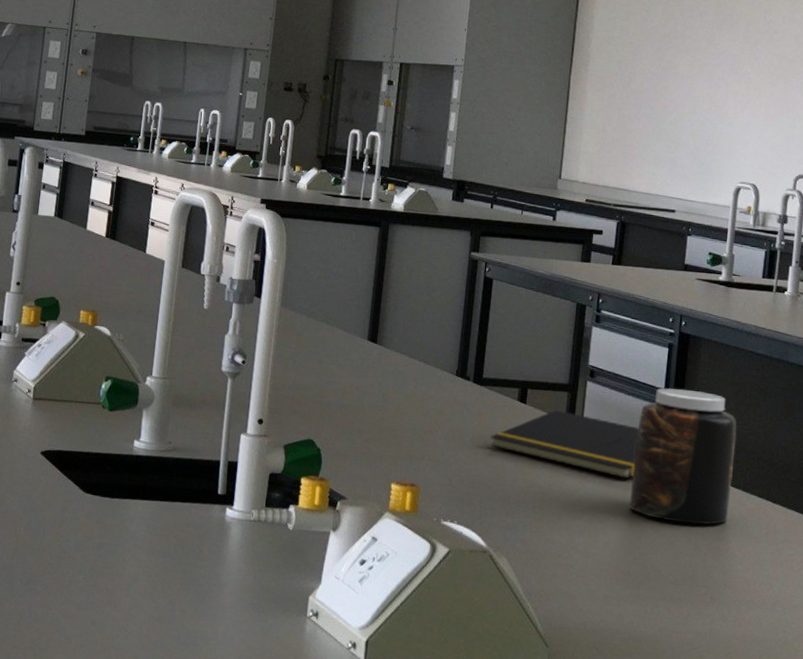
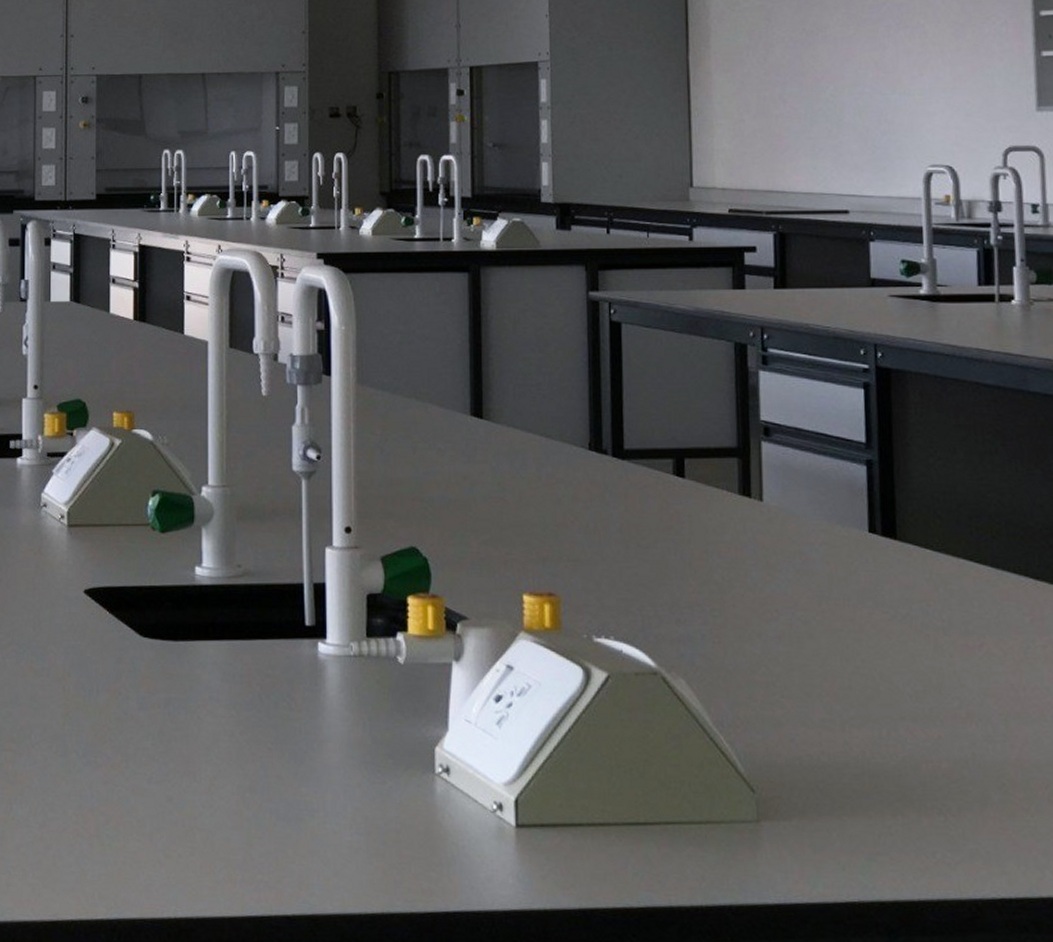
notepad: present [490,410,639,479] -> none [644,482,840,564]
jar: present [629,387,737,525] -> none [837,440,976,616]

